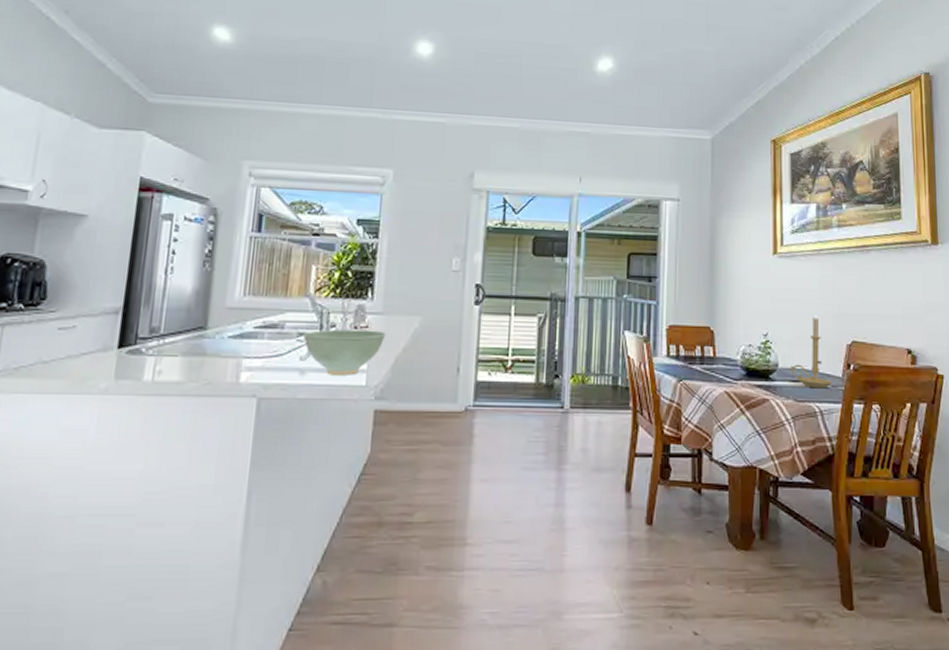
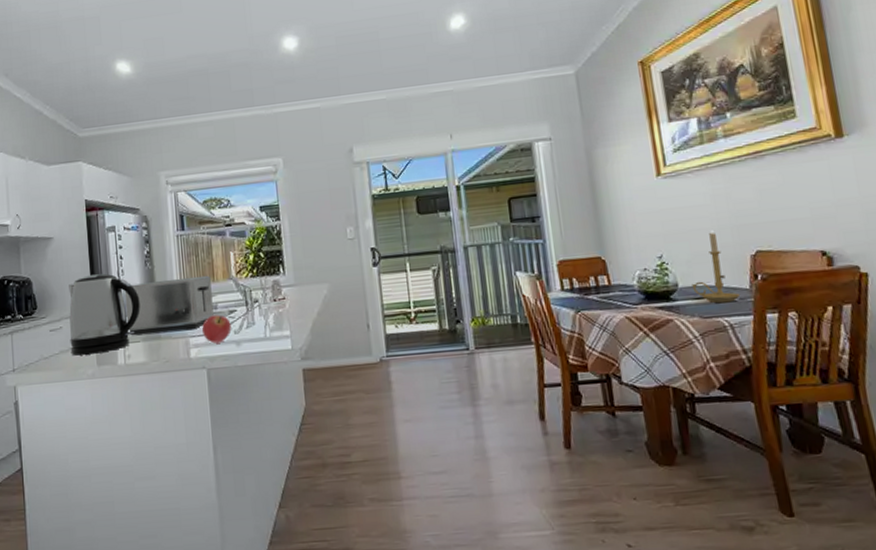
kettle: none [81,267,188,364] -> present [69,273,140,356]
toaster: none [165,285,283,350] -> present [124,275,214,336]
fruit: none [259,335,298,369] -> present [201,315,232,344]
bowl: present [302,329,386,375] -> none [233,300,301,344]

